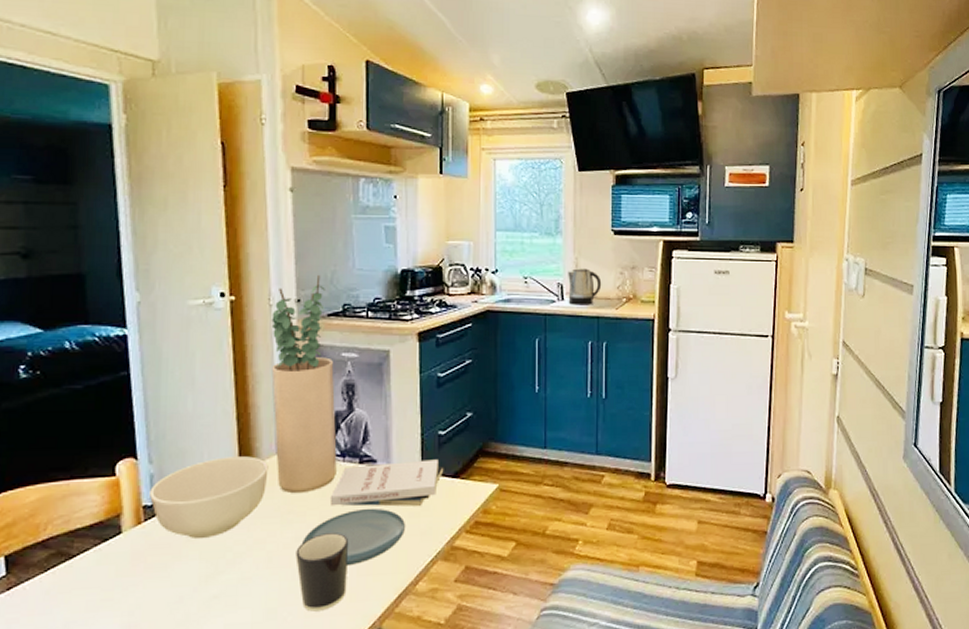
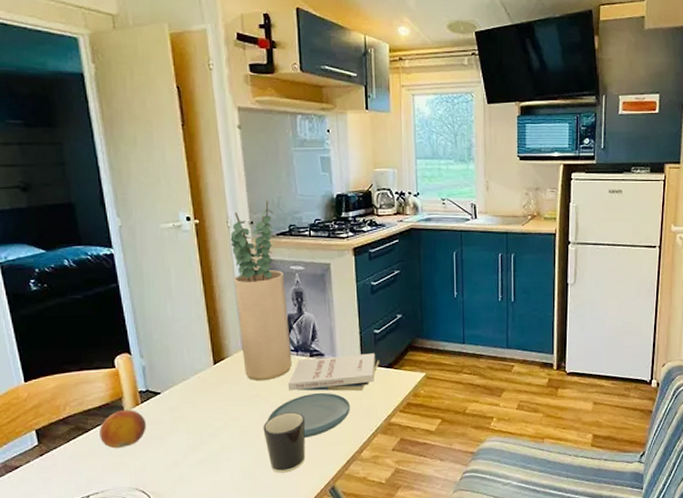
fruit: none [87,530,148,580] -> present [99,410,146,449]
bowl: present [150,456,269,539] -> none [143,351,237,417]
kettle: present [568,268,602,305] -> none [480,190,510,223]

